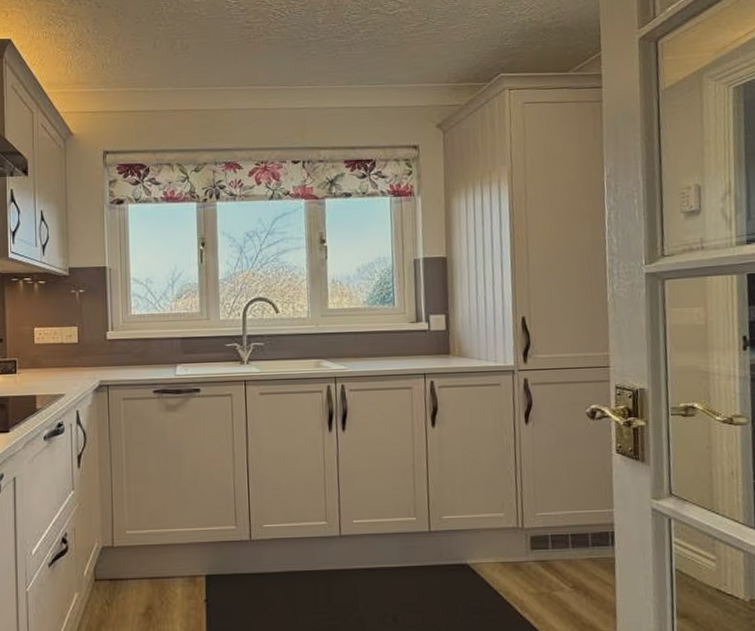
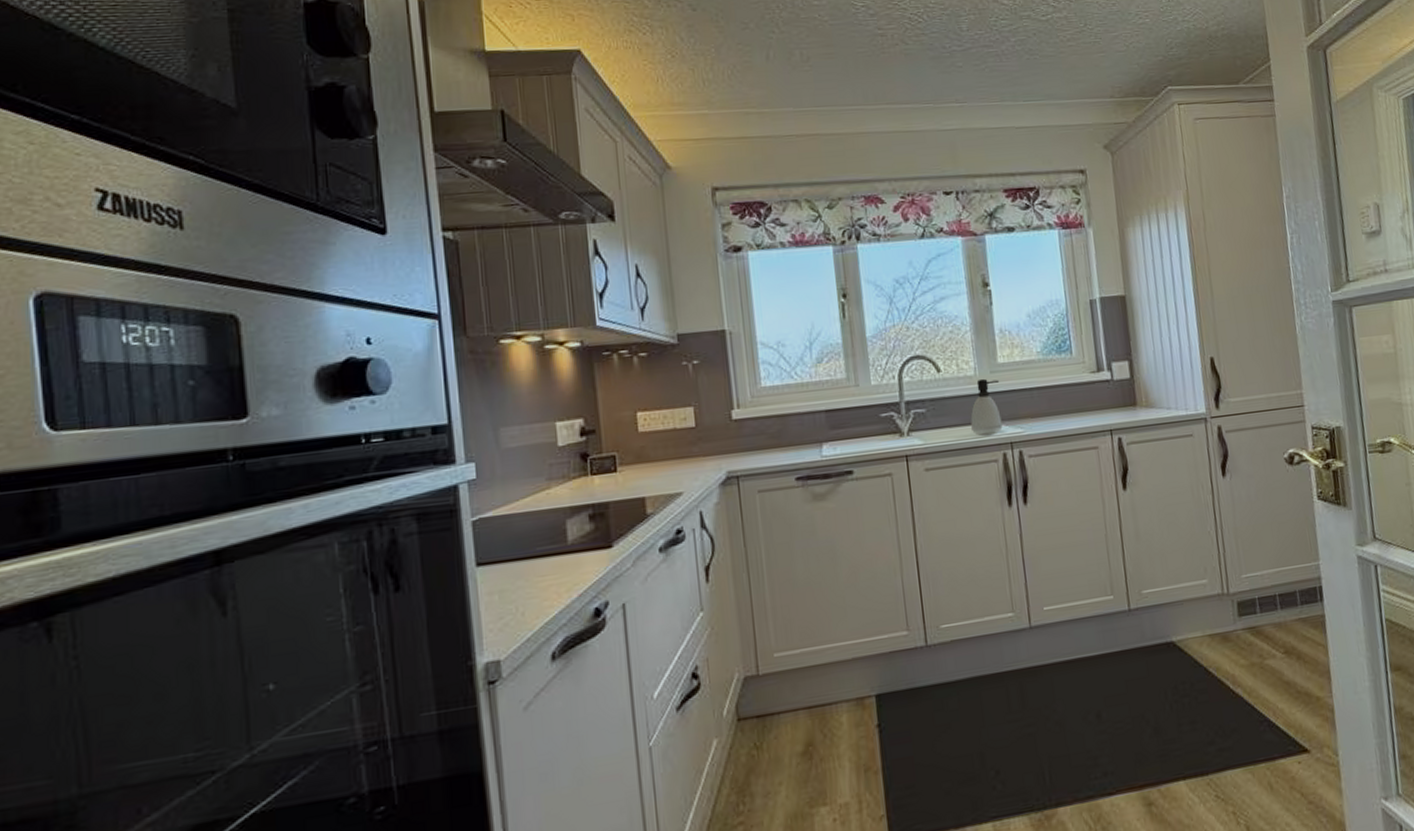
soap dispenser: none [301,321,329,370] -> present [970,378,1003,437]

